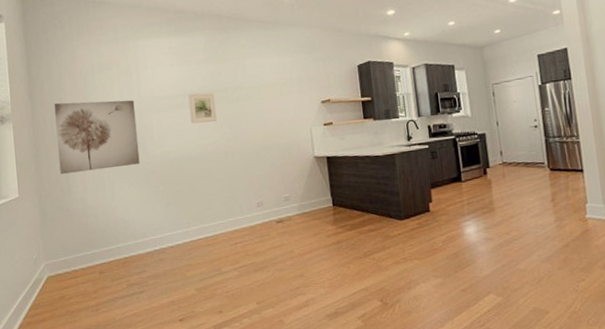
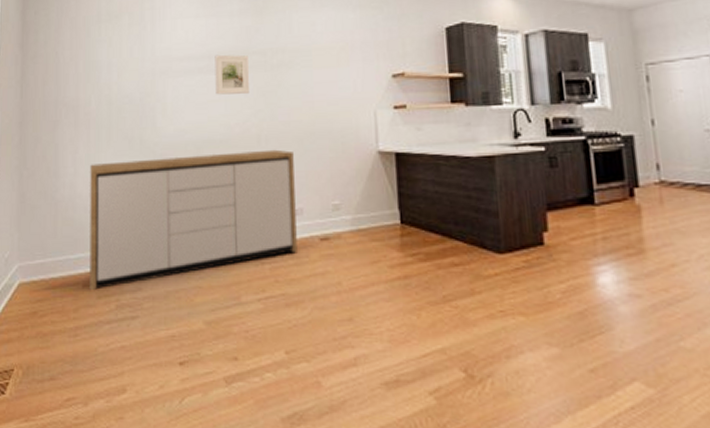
wall art: present [54,100,140,174] -> none [48,58,147,149]
sideboard: none [96,161,261,277] -> present [90,149,297,291]

